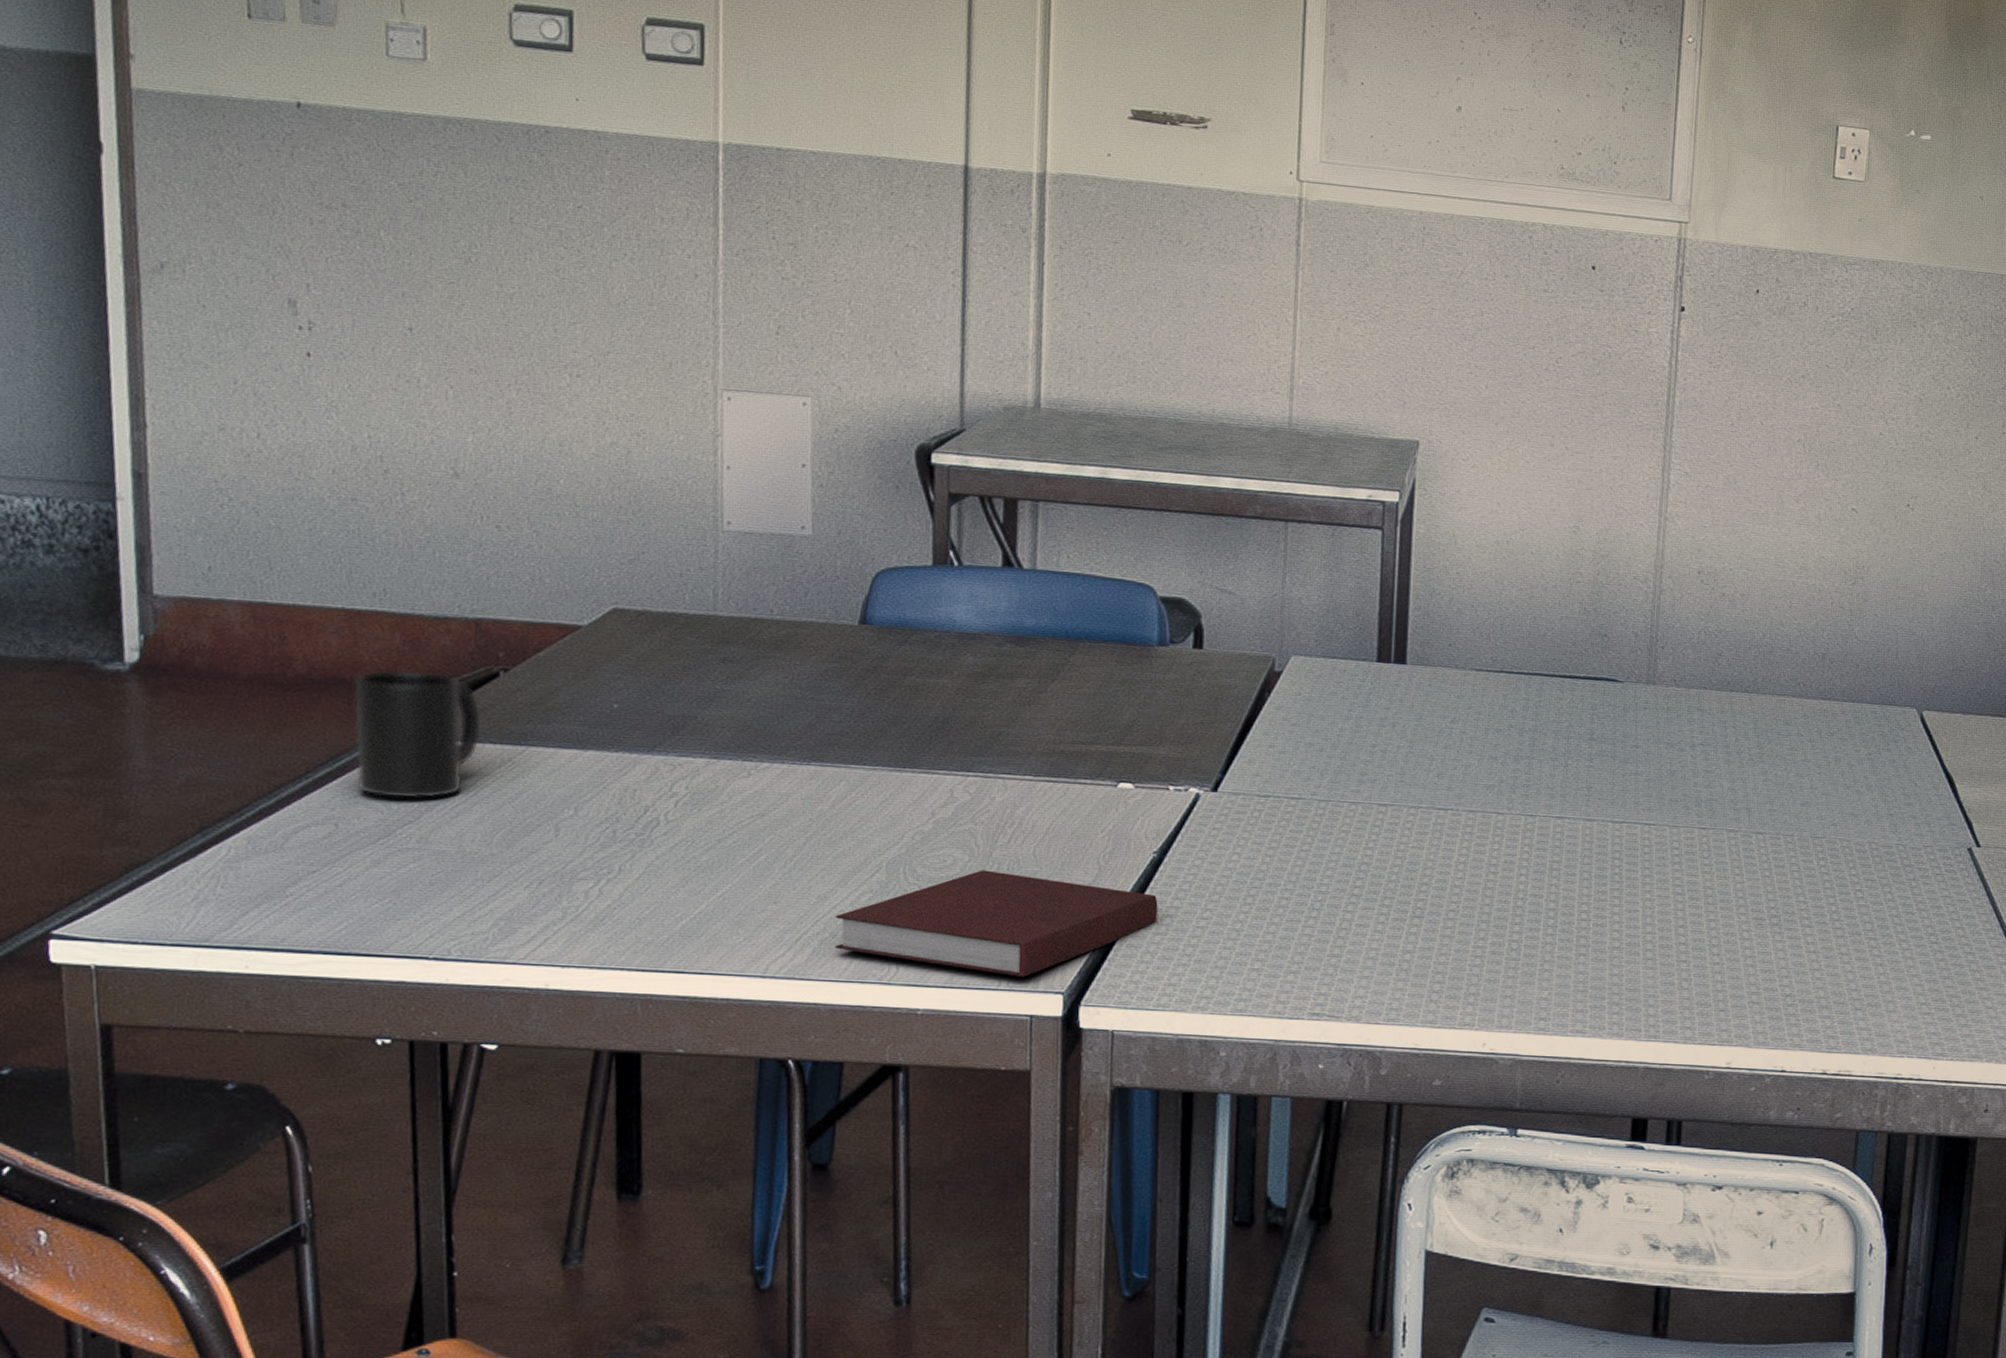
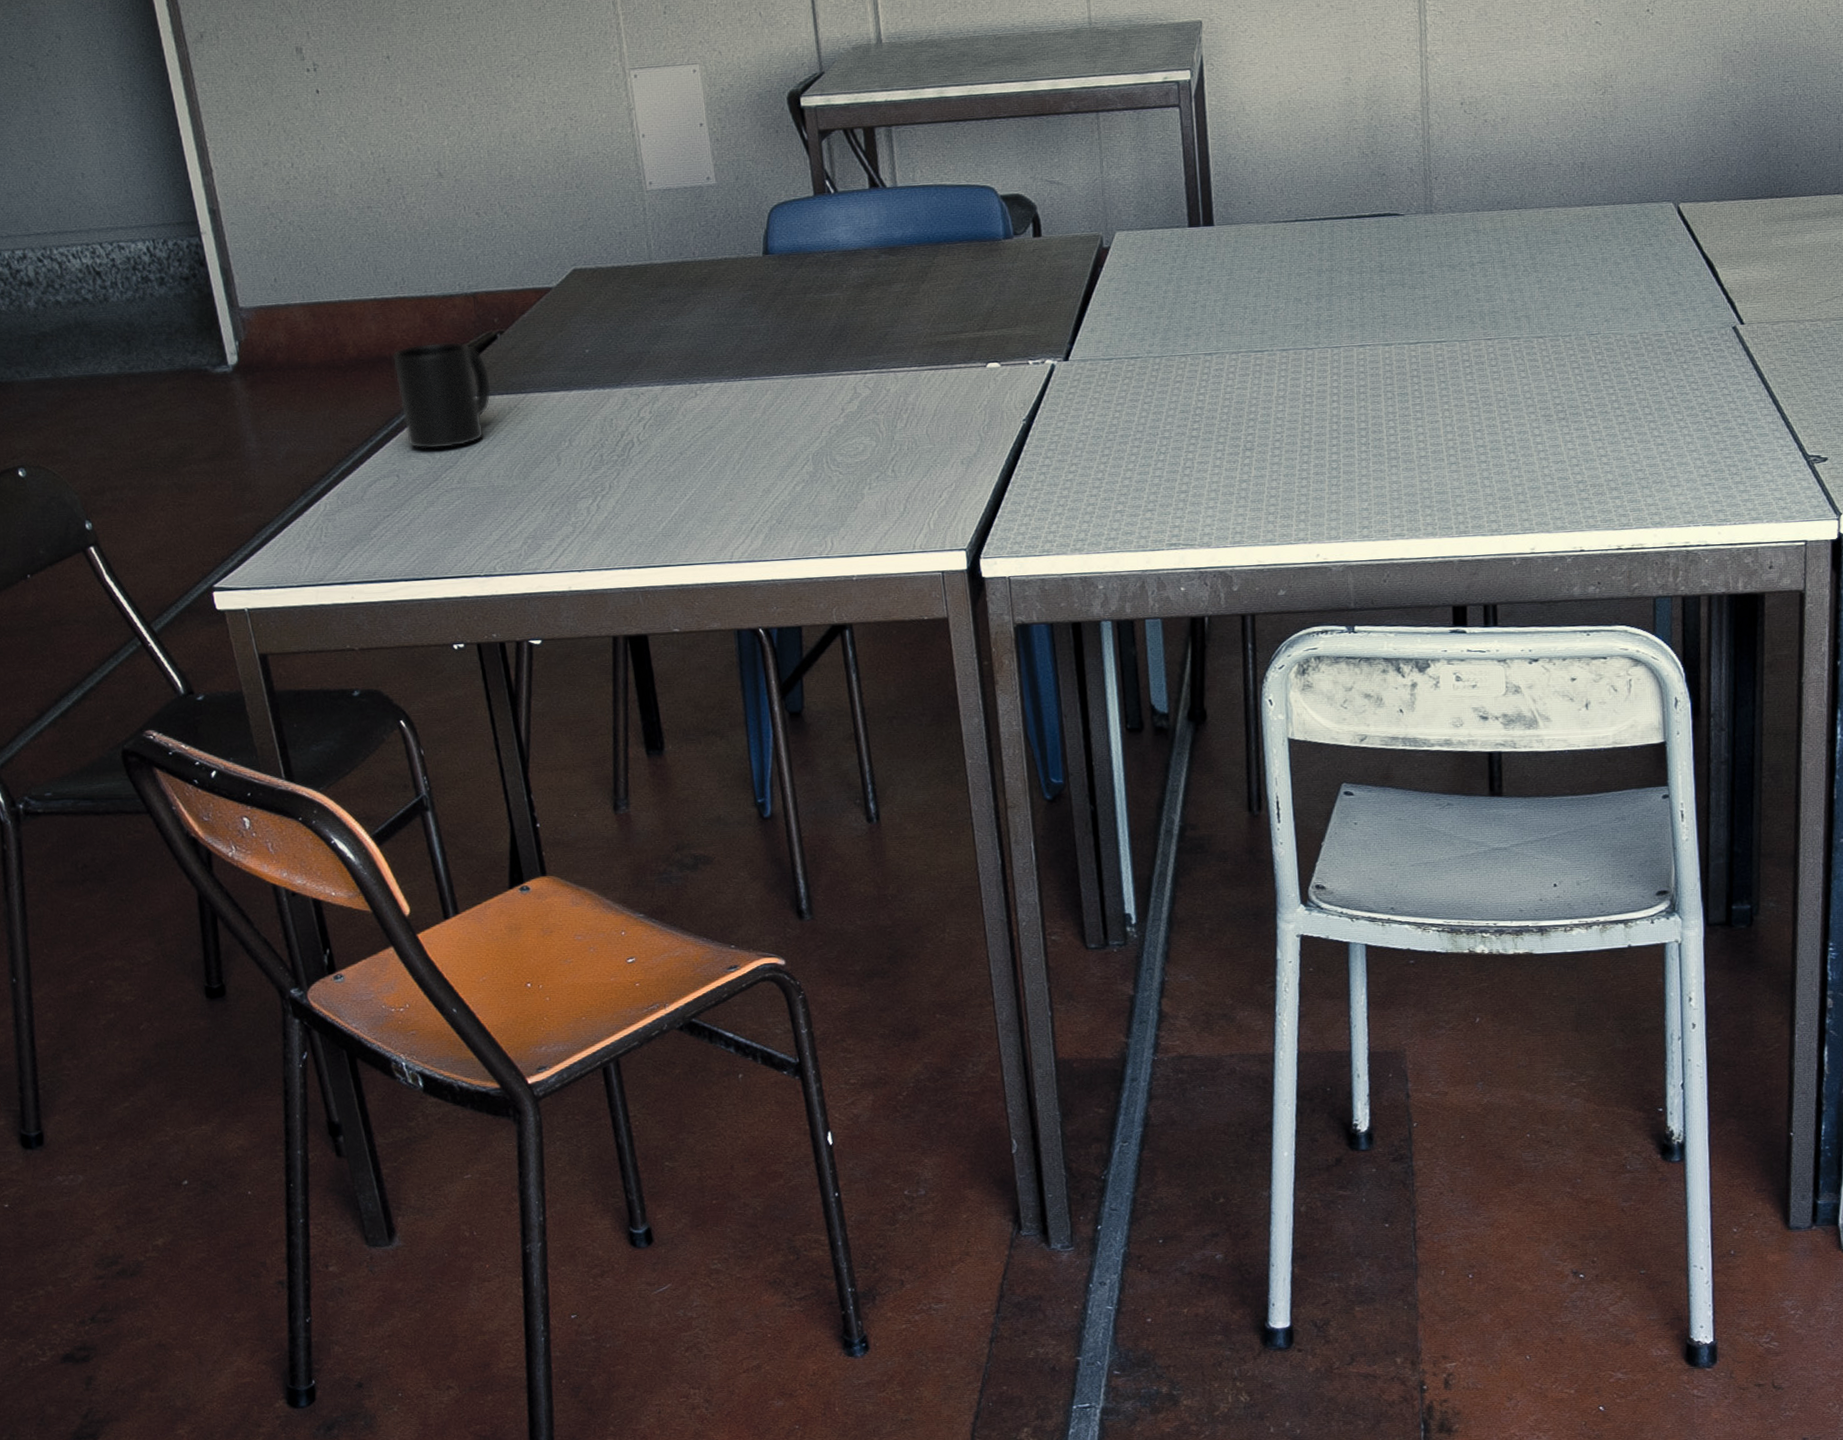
notebook: present [835,870,1158,977] -> none [778,452,1033,540]

